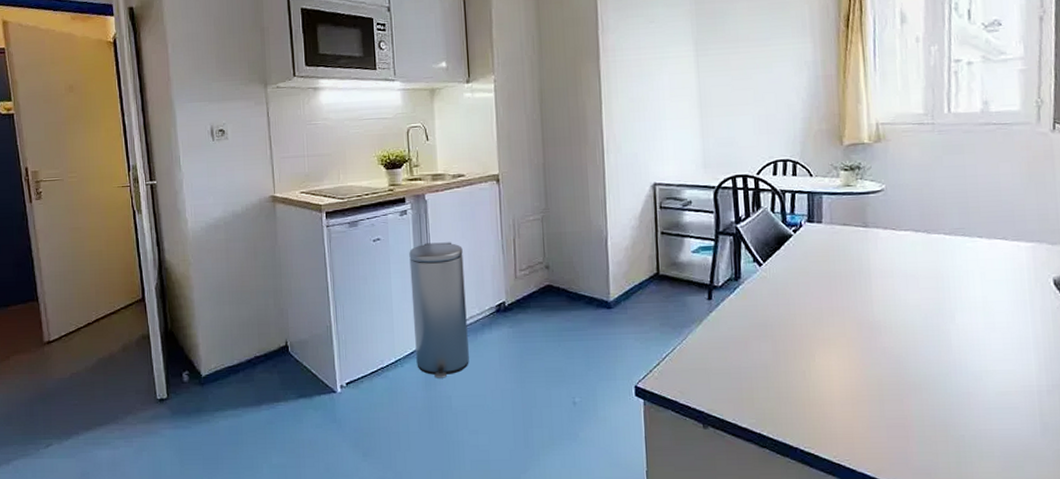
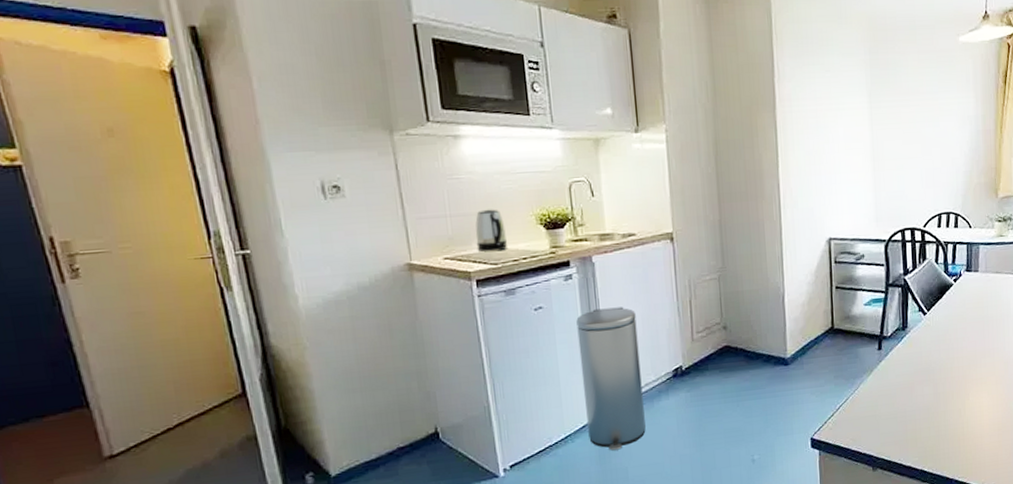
kettle: none [327,150,354,188] -> present [475,209,509,253]

